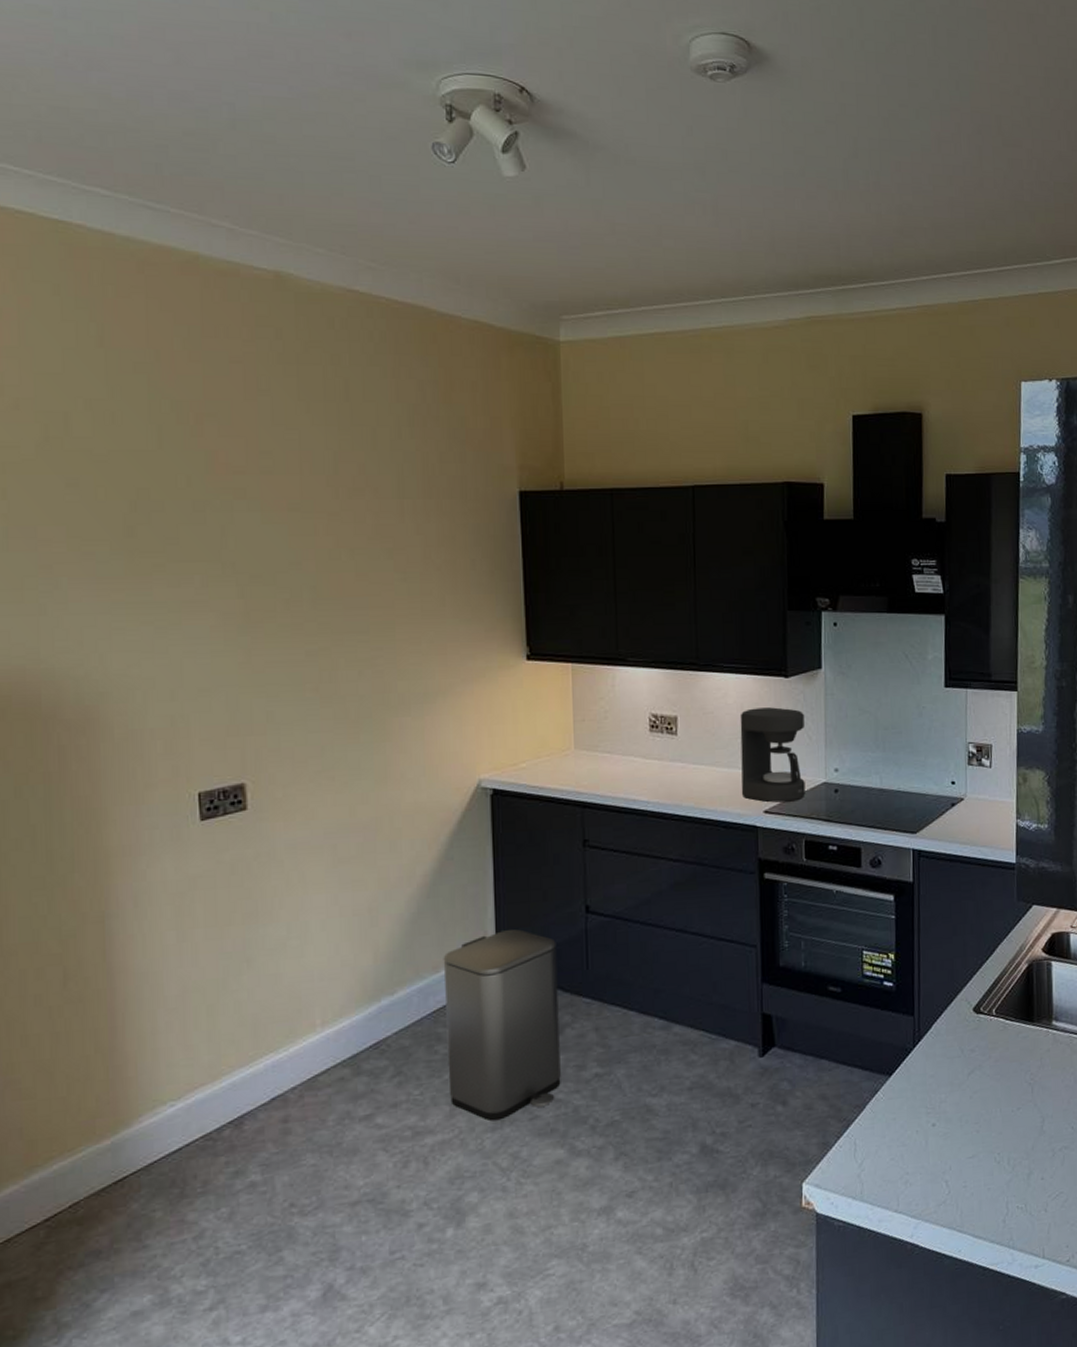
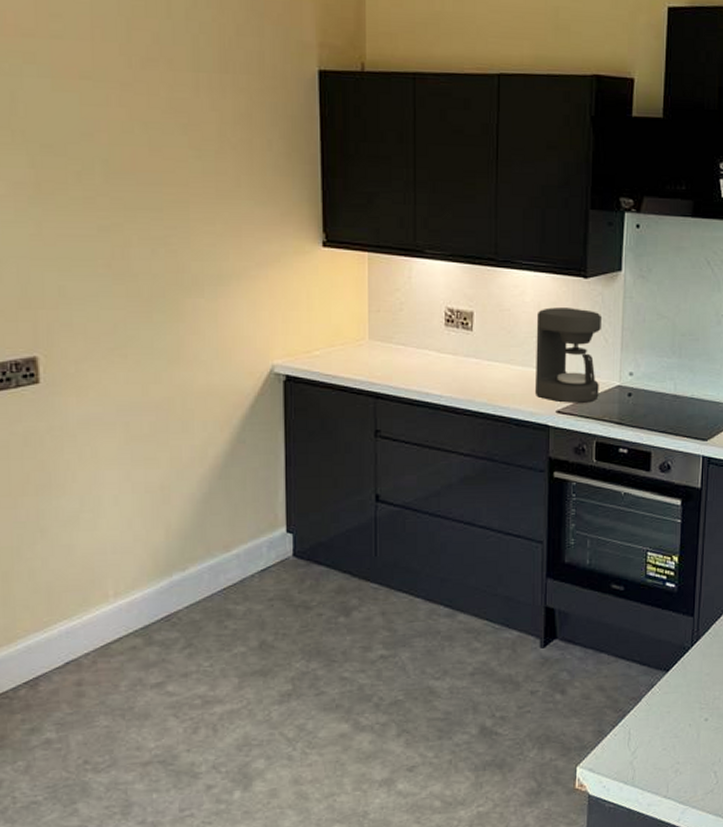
pedal bin: present [443,929,561,1121] -> none [234,514,347,695]

